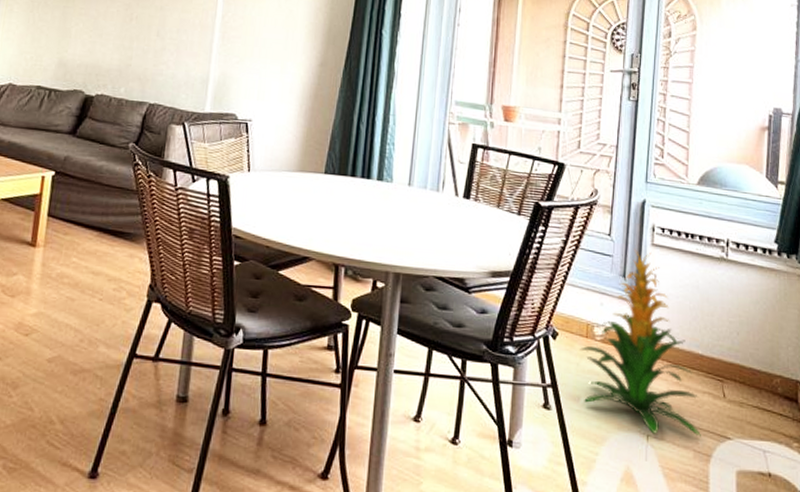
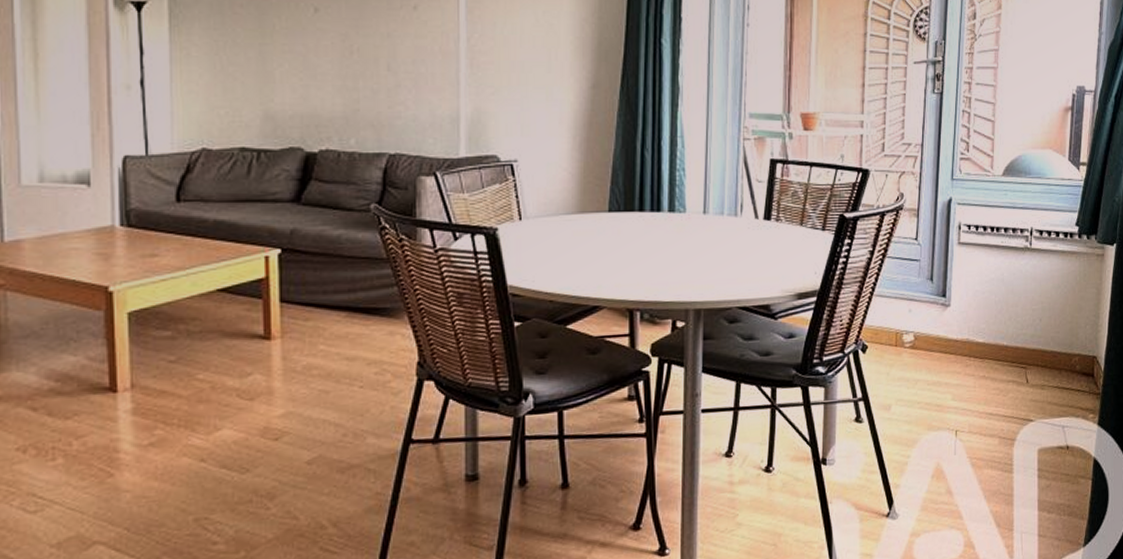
indoor plant: present [580,249,701,437] -> none [889,250,1006,428]

